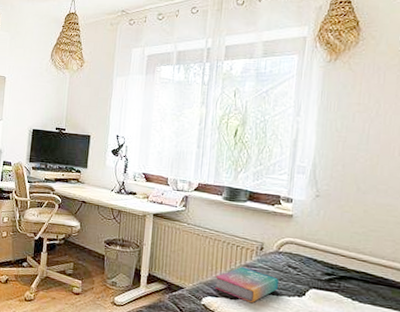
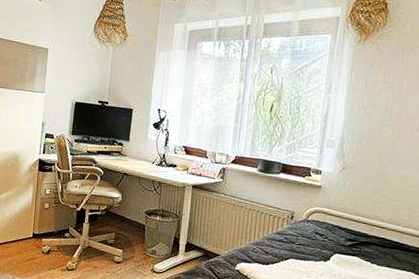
book: present [215,266,278,304] -> none [249,234,306,268]

